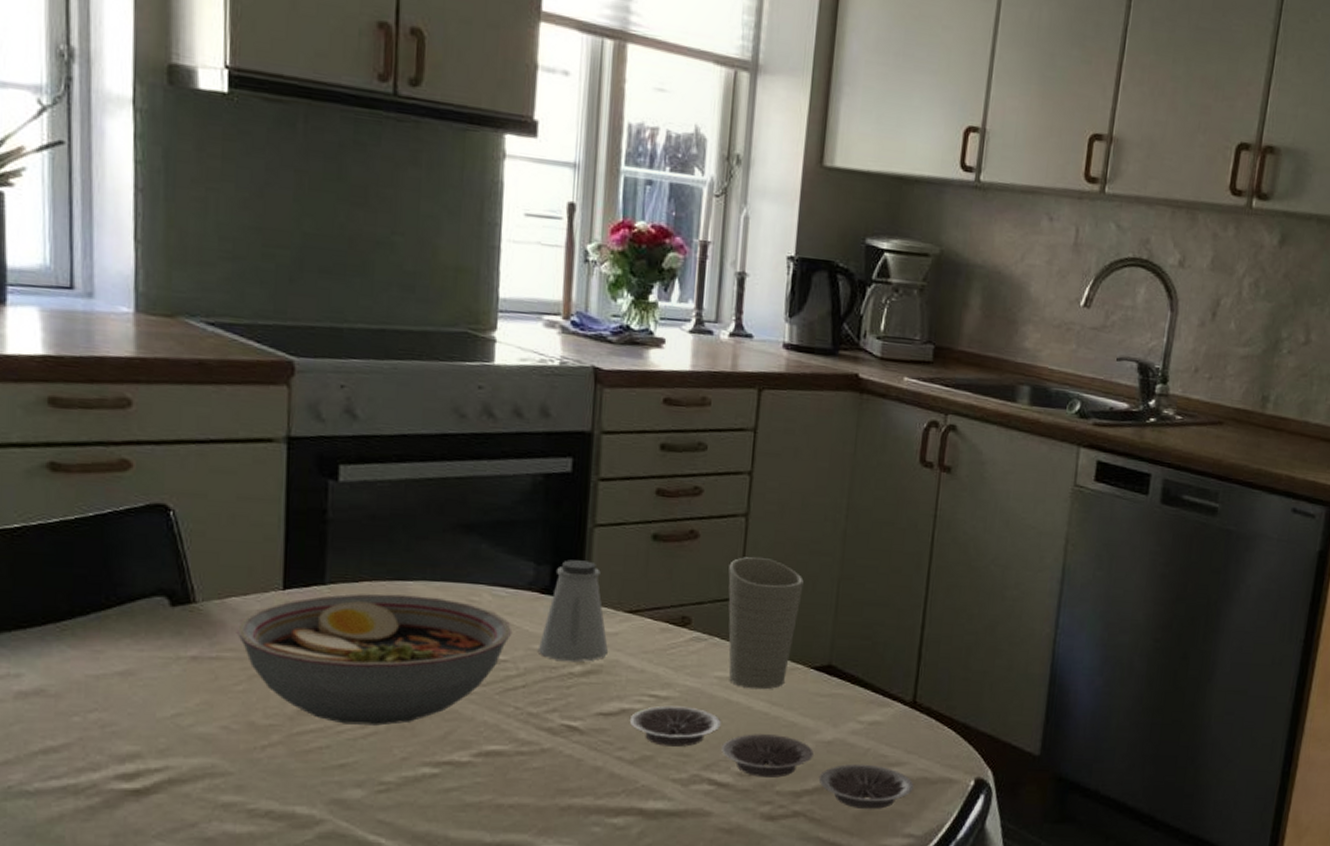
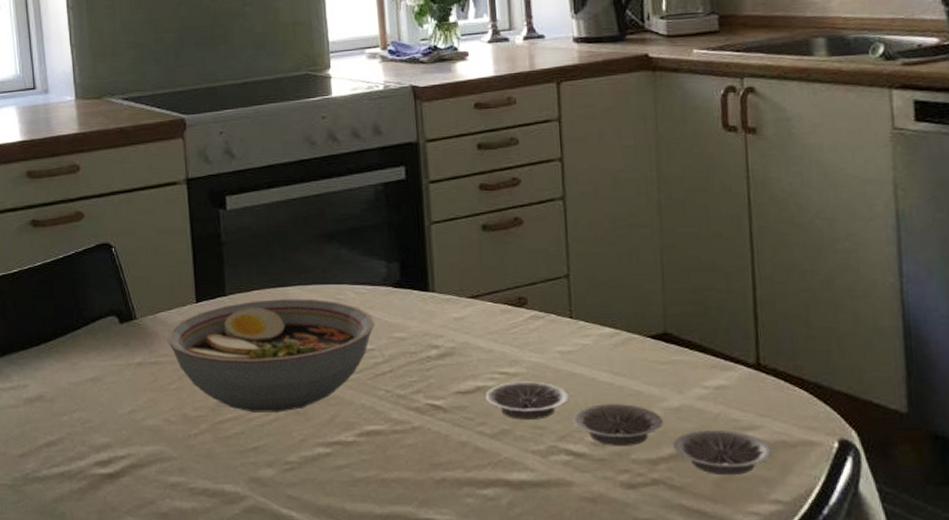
saltshaker: present [537,560,609,662] -> none [397,255,459,347]
cup: present [728,556,804,690] -> none [554,235,627,361]

